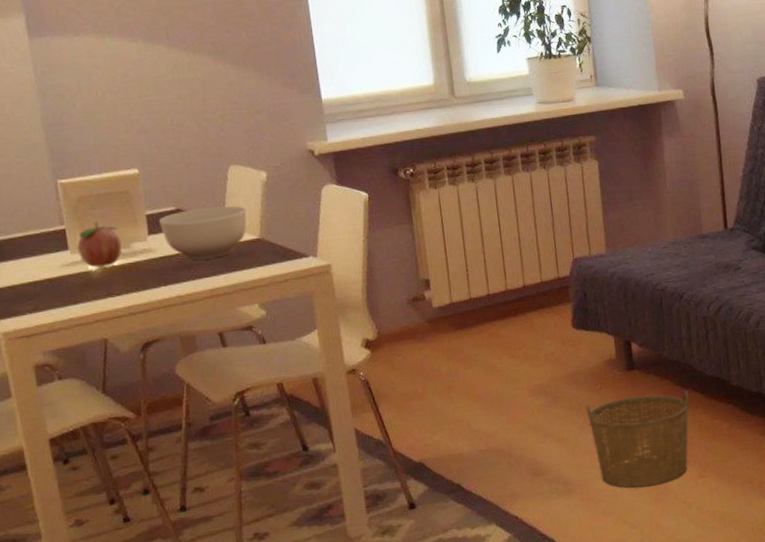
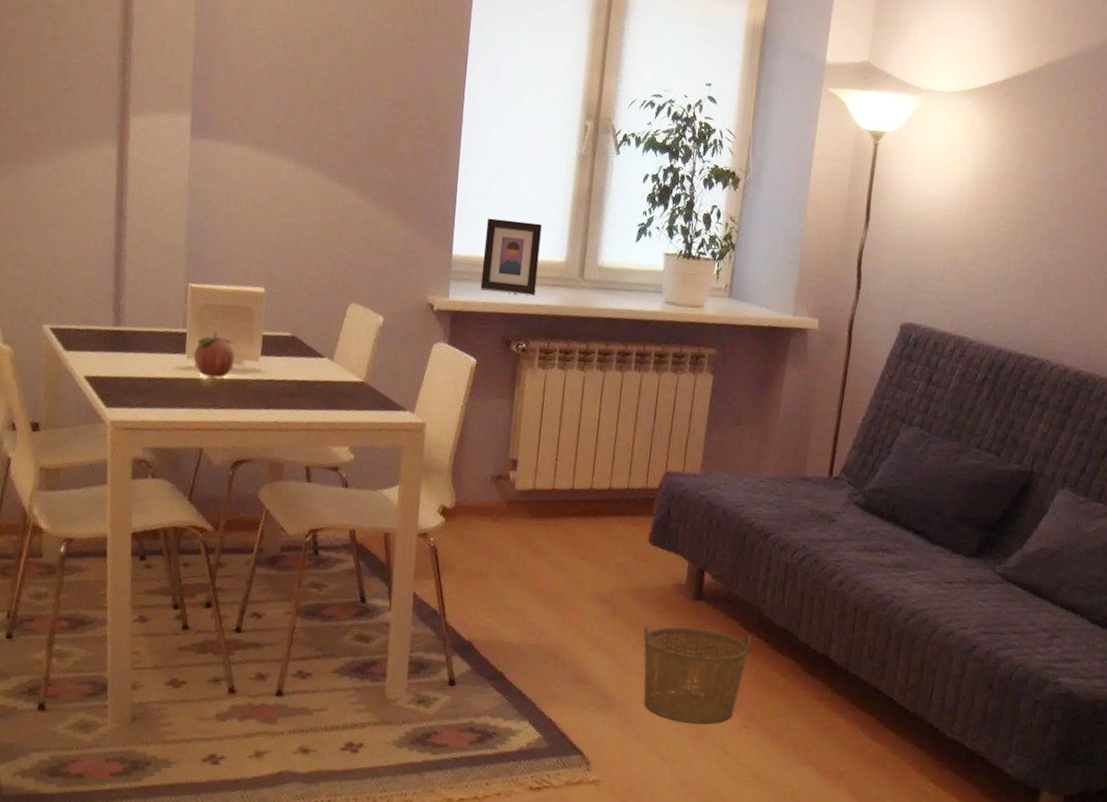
bowl: present [158,206,247,260] -> none [273,339,357,392]
picture frame: none [349,53,412,127] -> present [480,218,542,296]

